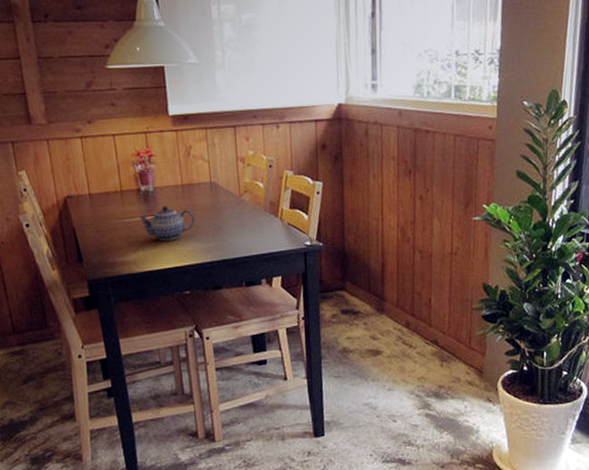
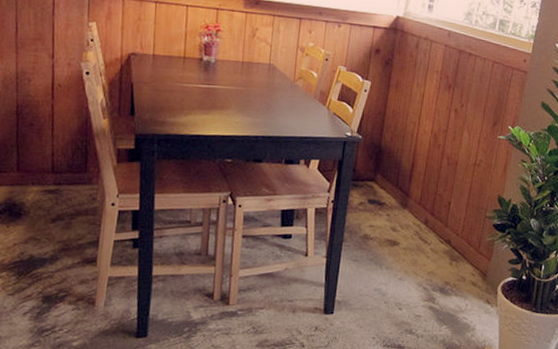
teapot: present [139,206,195,241] -> none [197,78,248,111]

